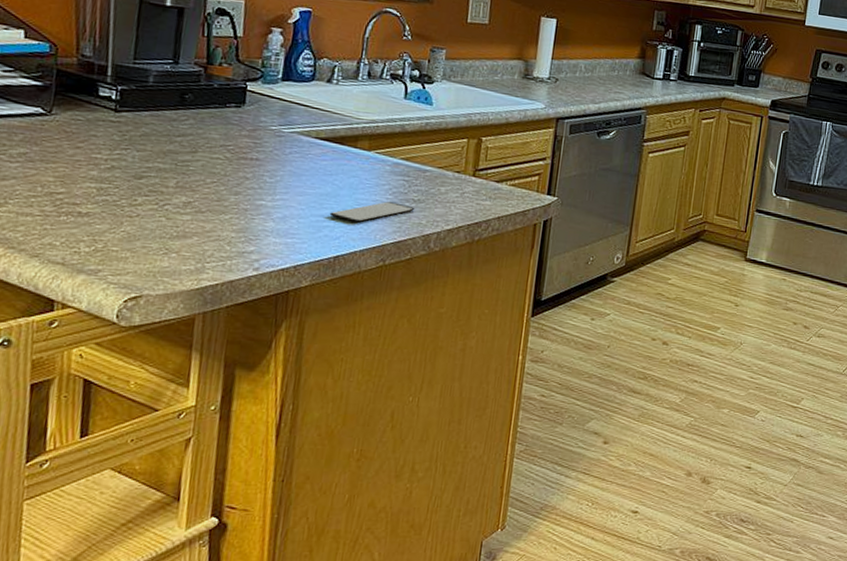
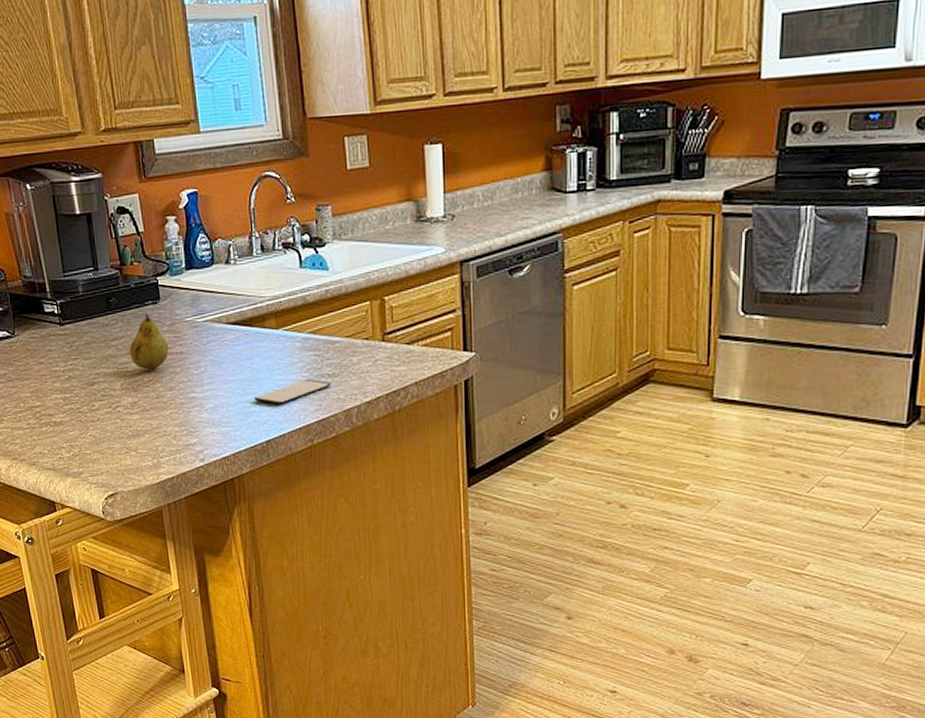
fruit: none [195,114,244,172] -> present [129,313,169,370]

